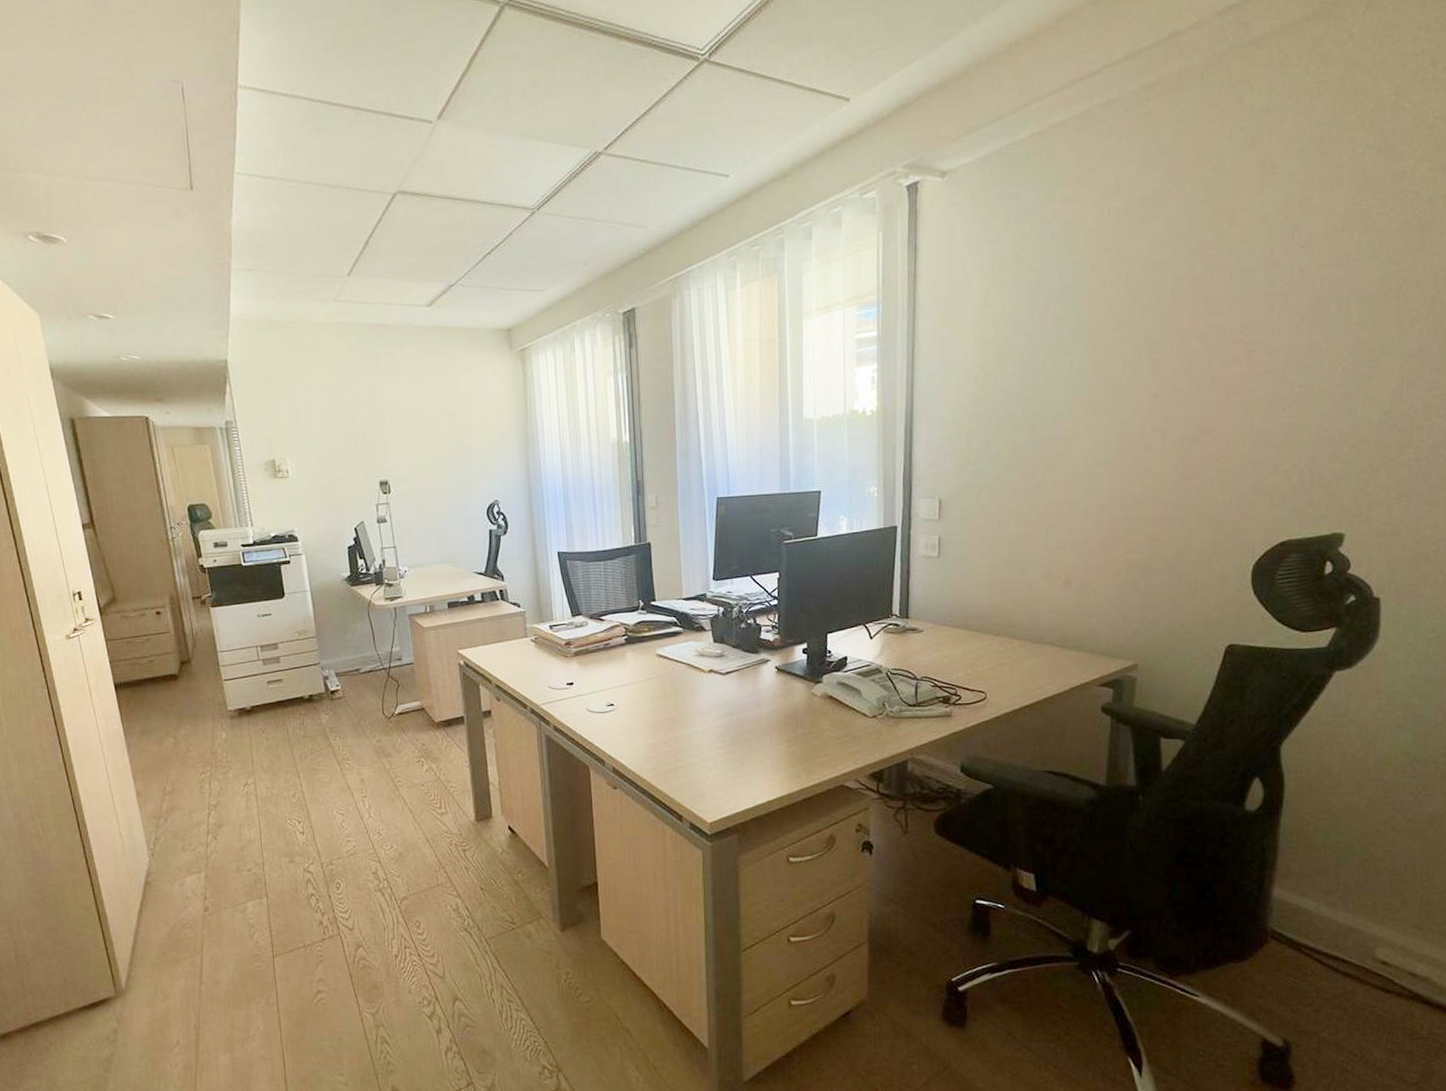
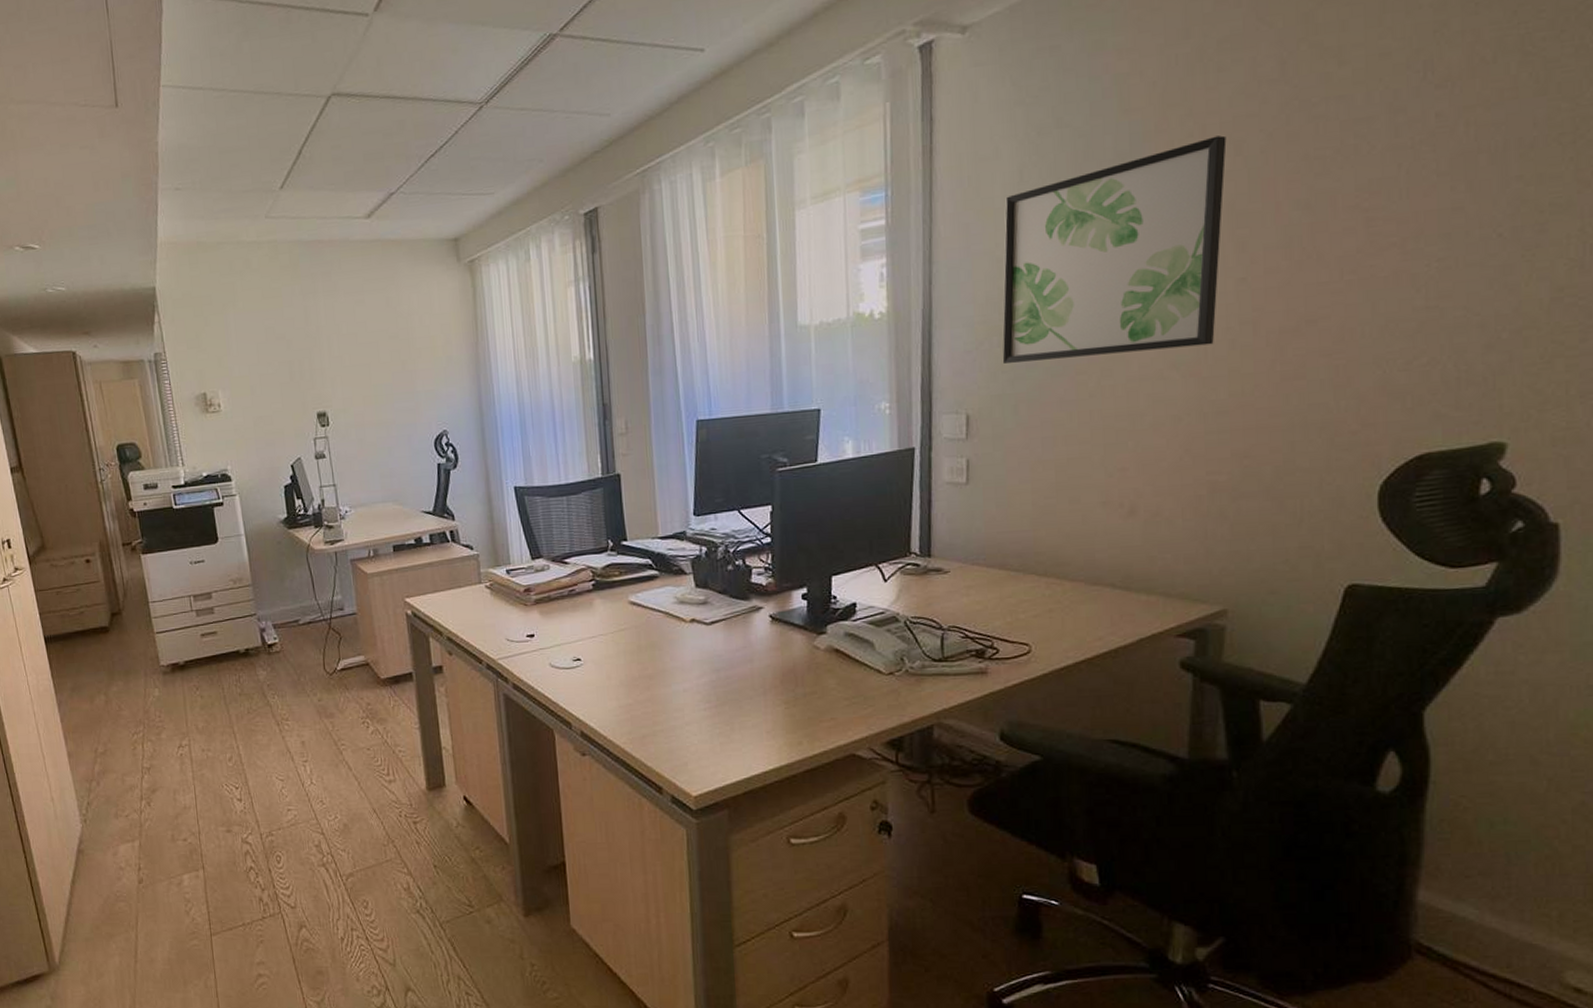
wall art: none [968,276,1145,457] -> present [1002,135,1227,364]

